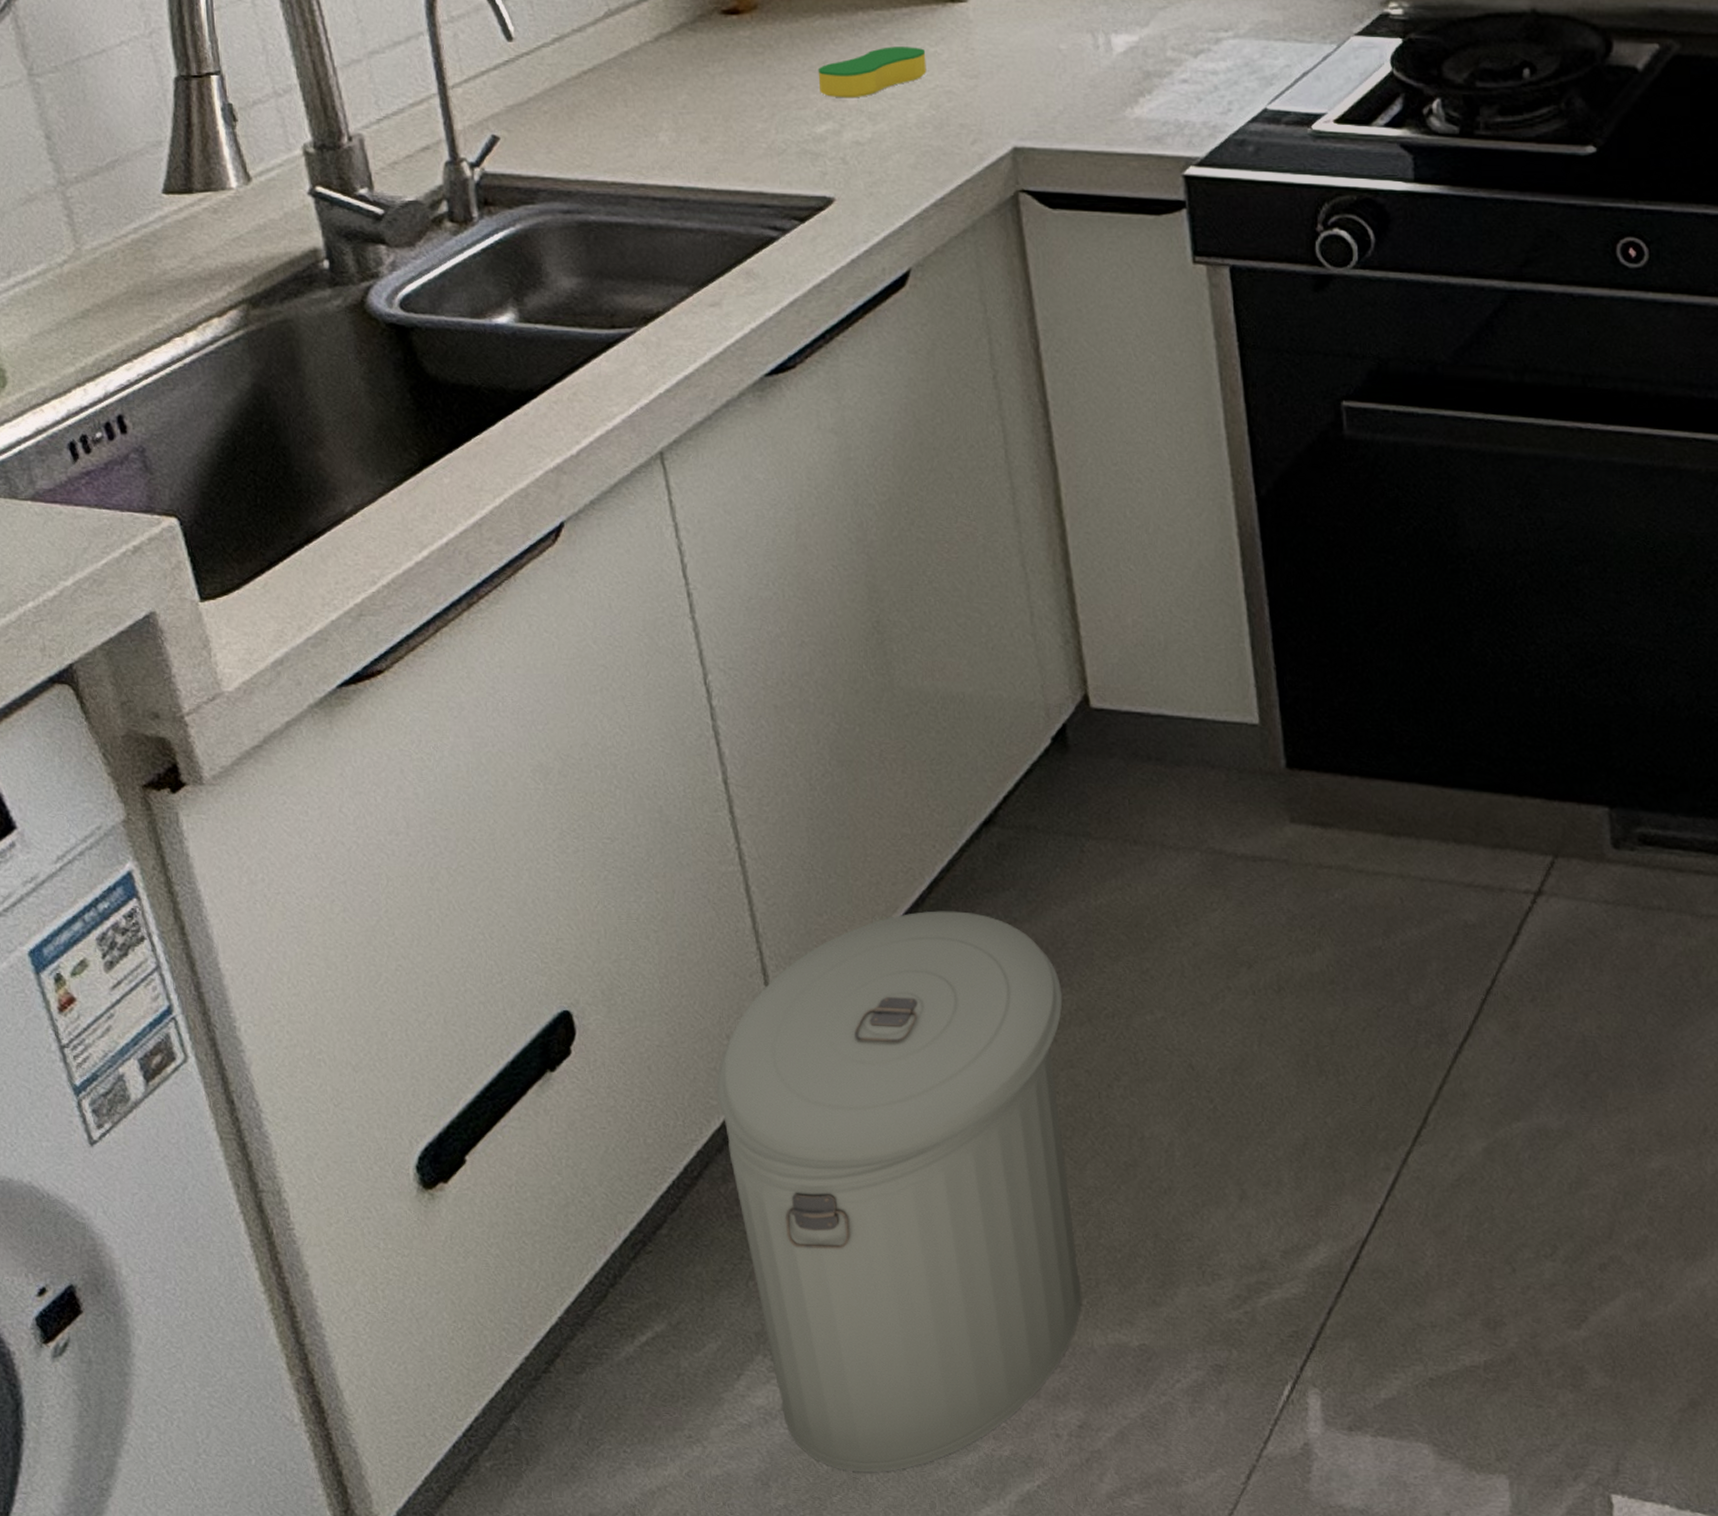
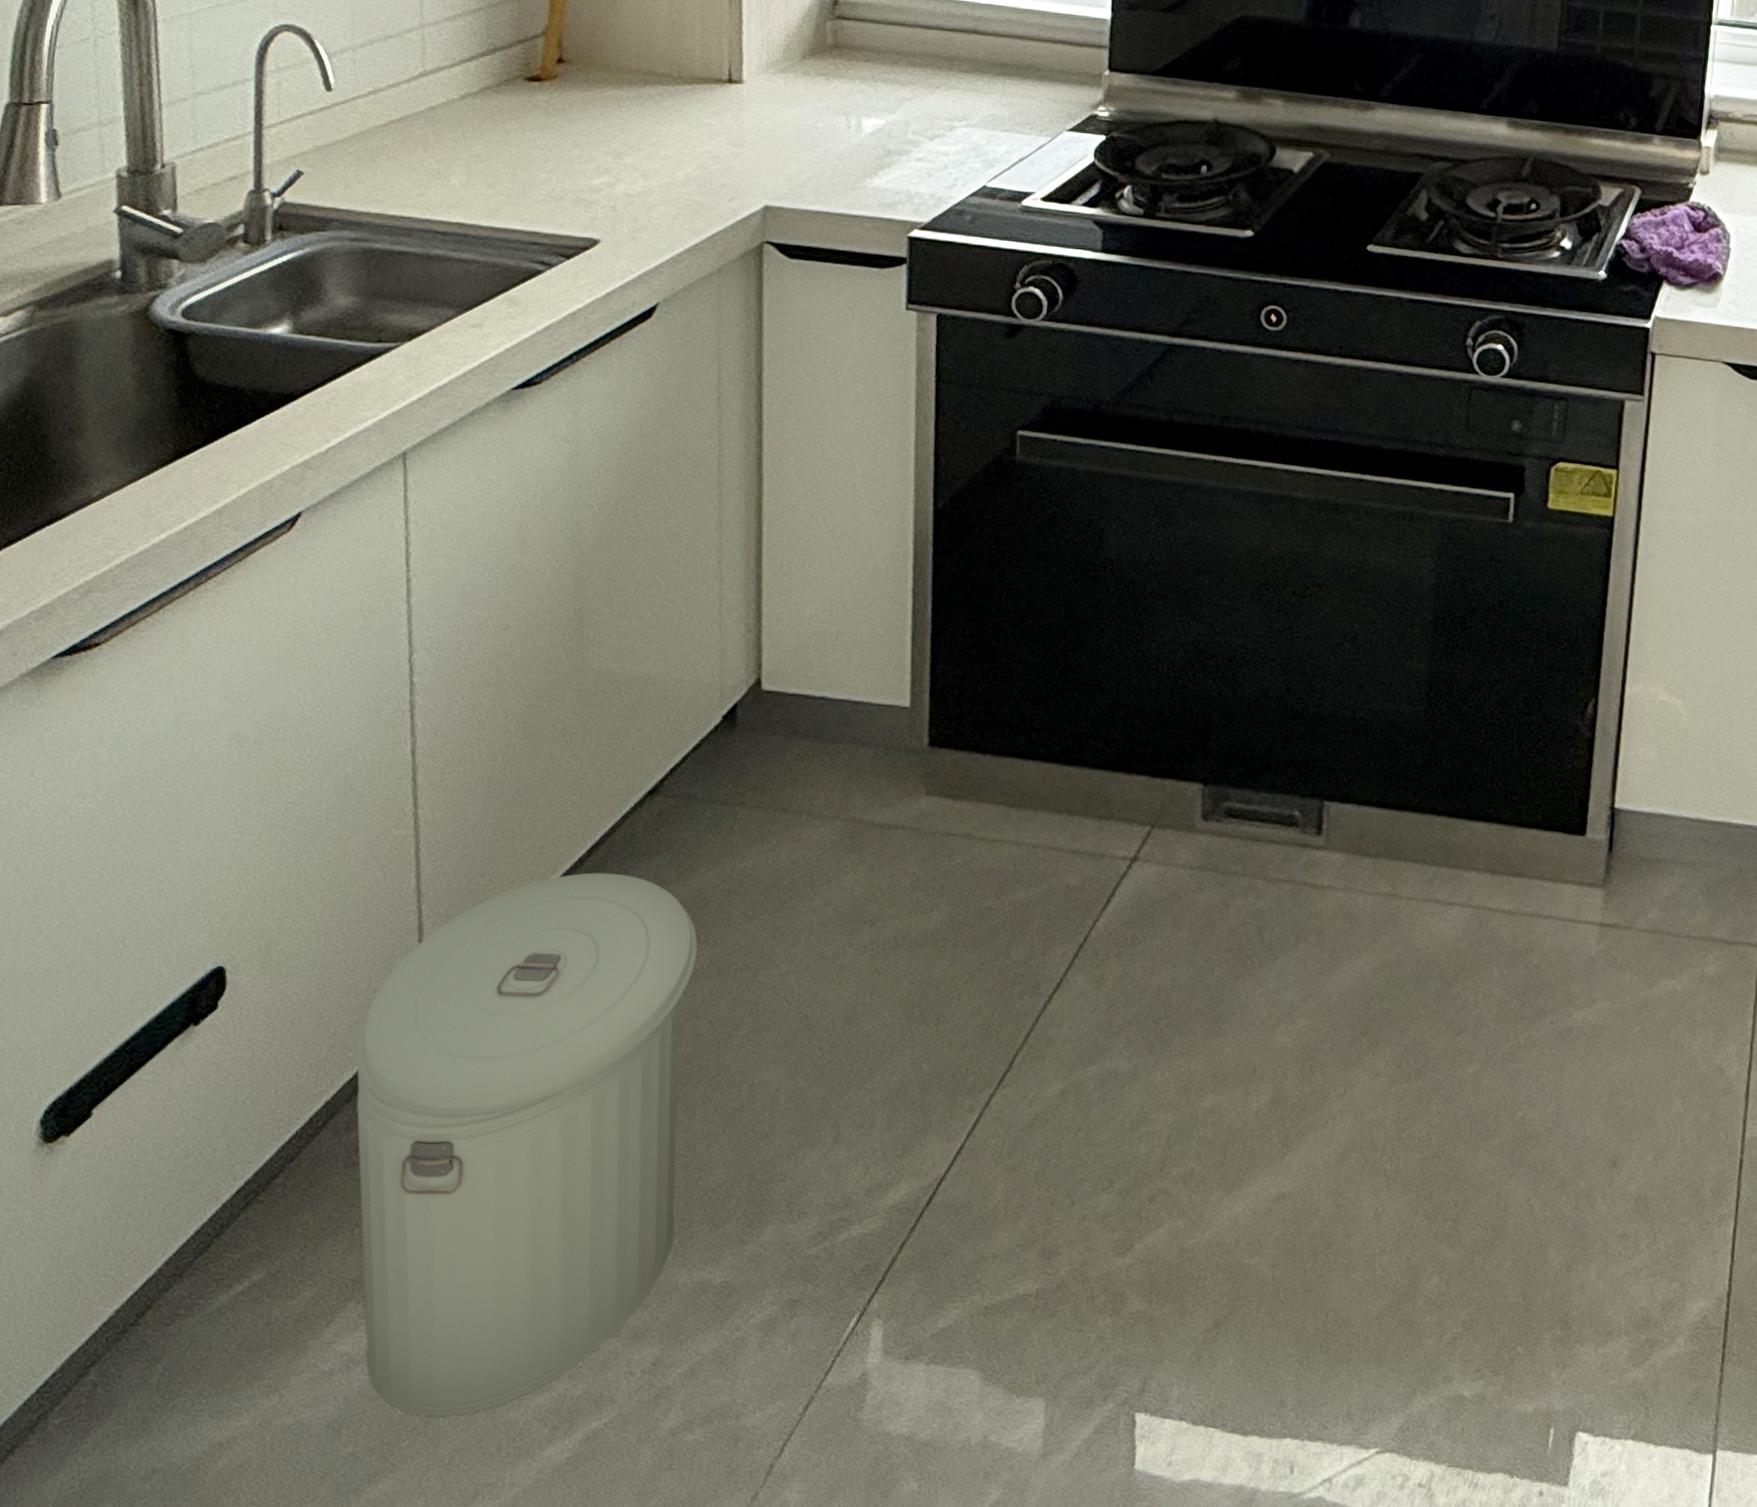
sponge: present [818,47,927,98] -> none [602,116,701,157]

